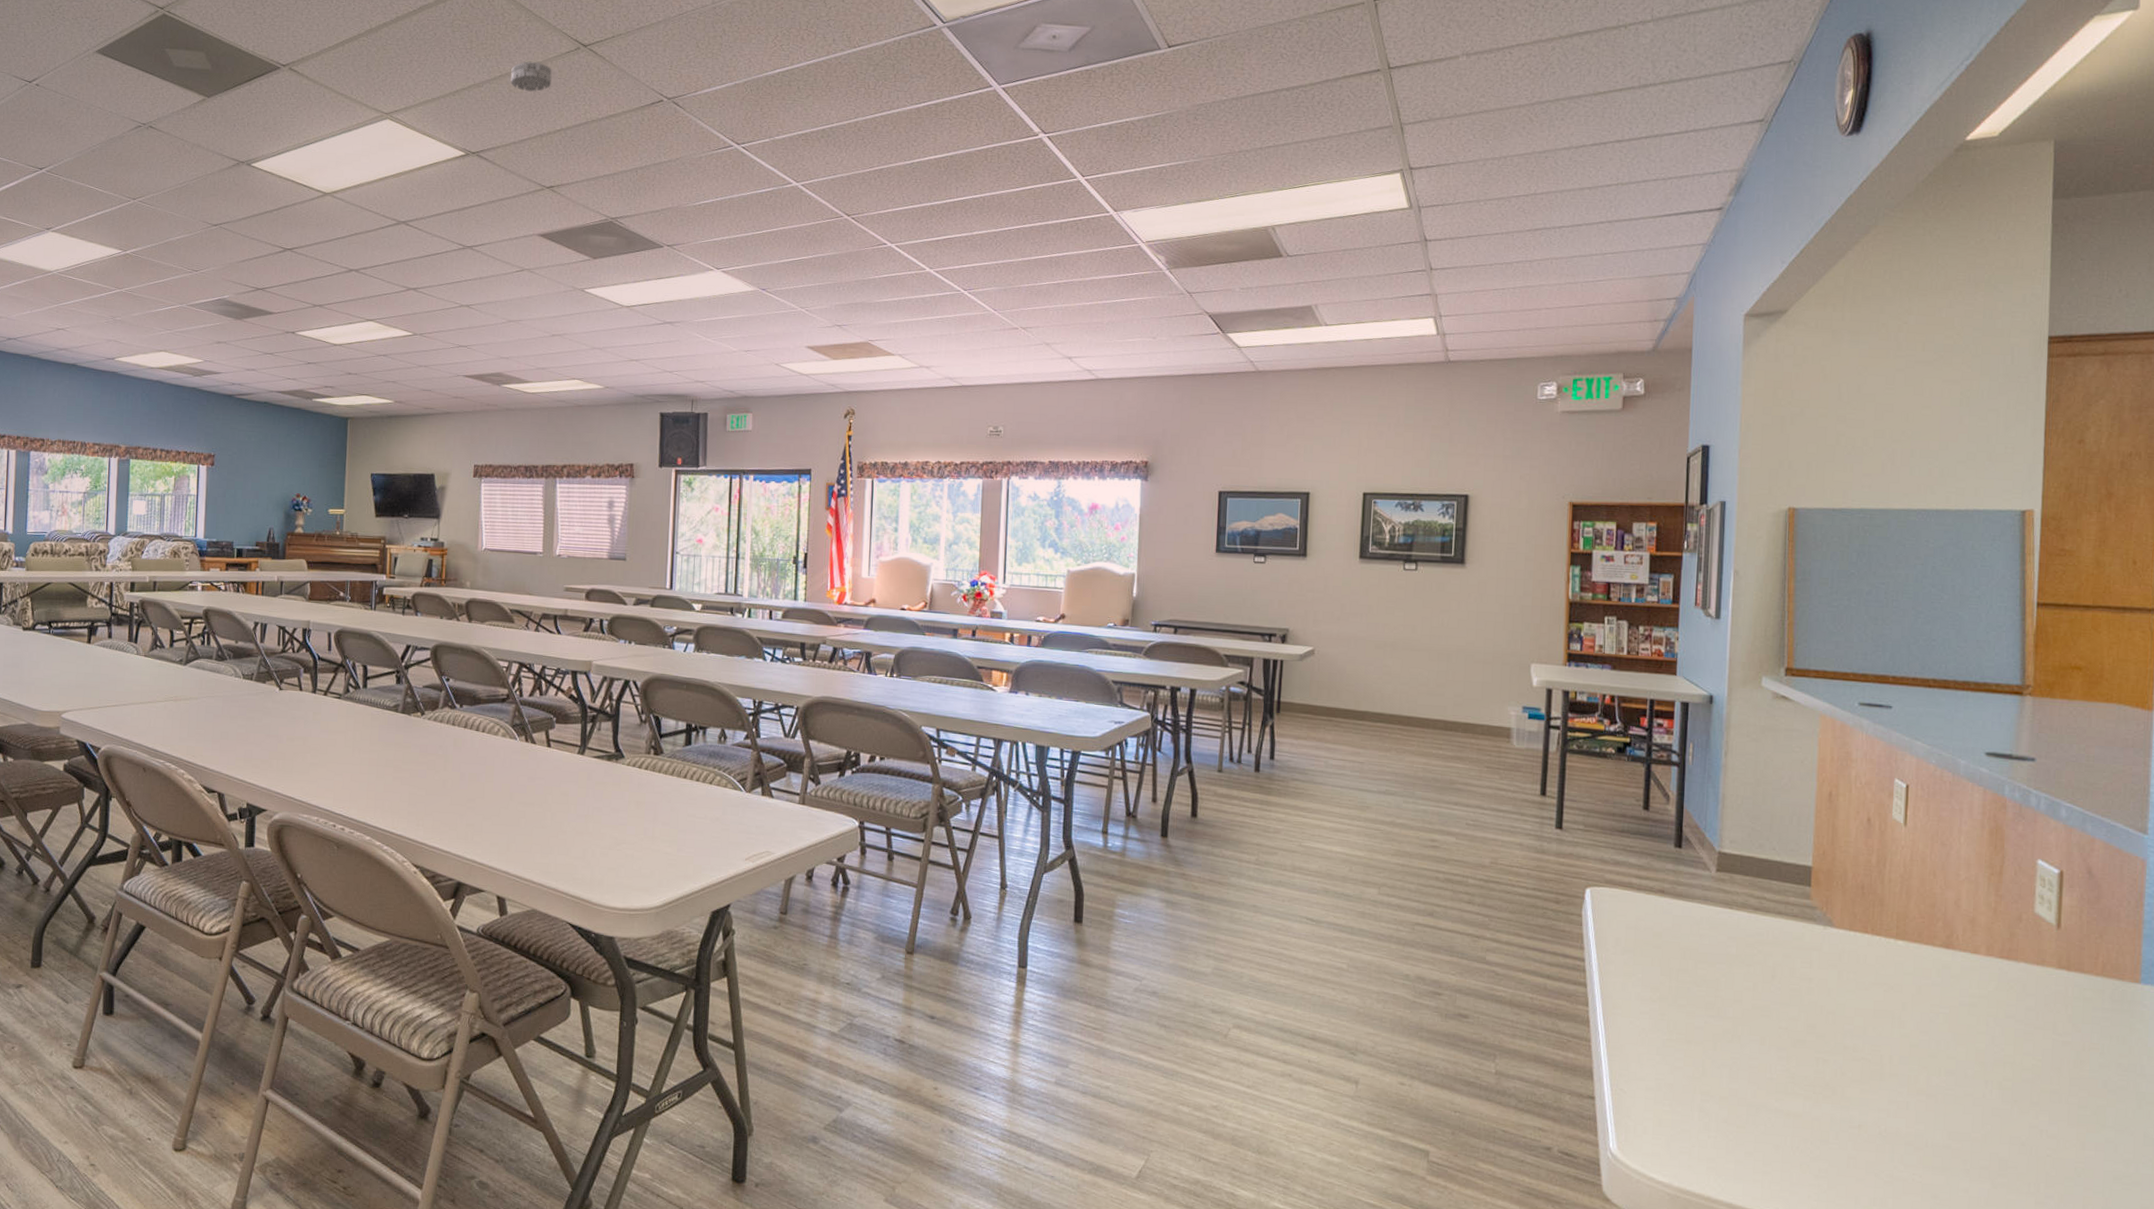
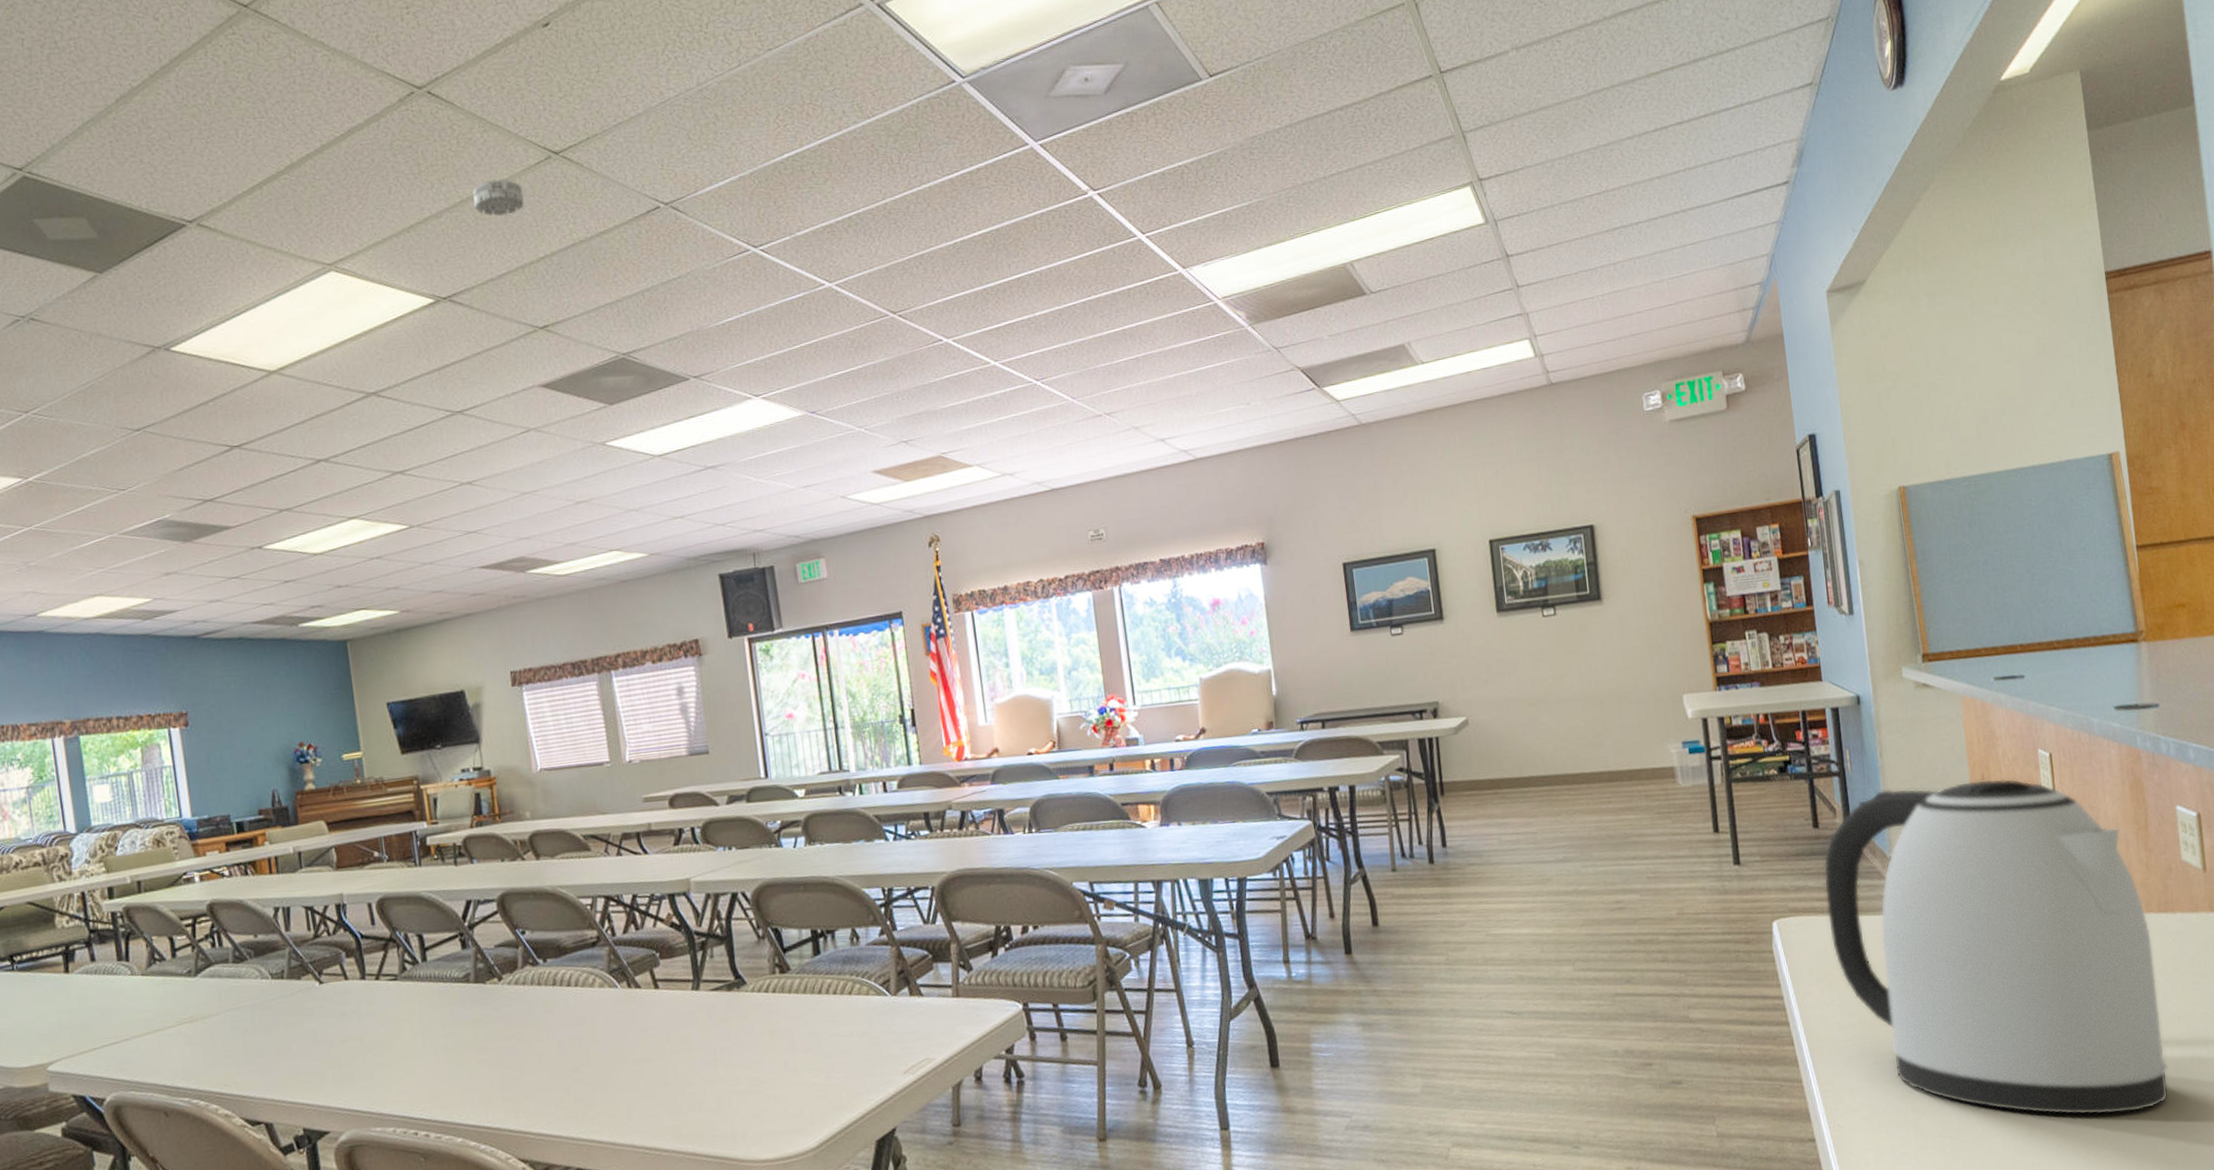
kettle: none [1643,787,1988,1144] -> present [1823,778,2169,1116]

